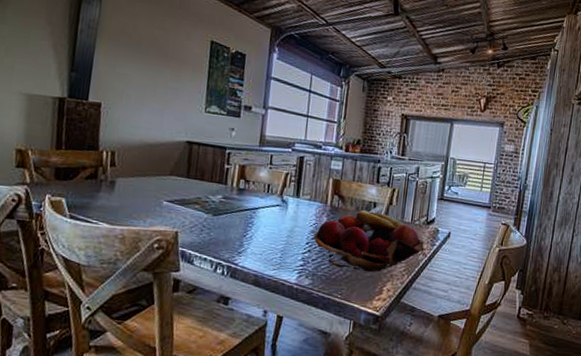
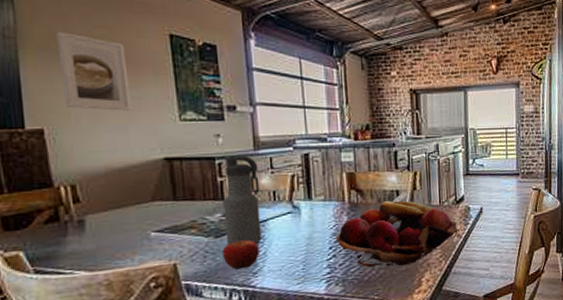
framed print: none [122,27,175,98] -> present [56,31,131,111]
fruit: none [216,219,247,247] -> present [222,237,260,270]
water bottle: none [222,148,260,227] -> present [223,156,262,244]

